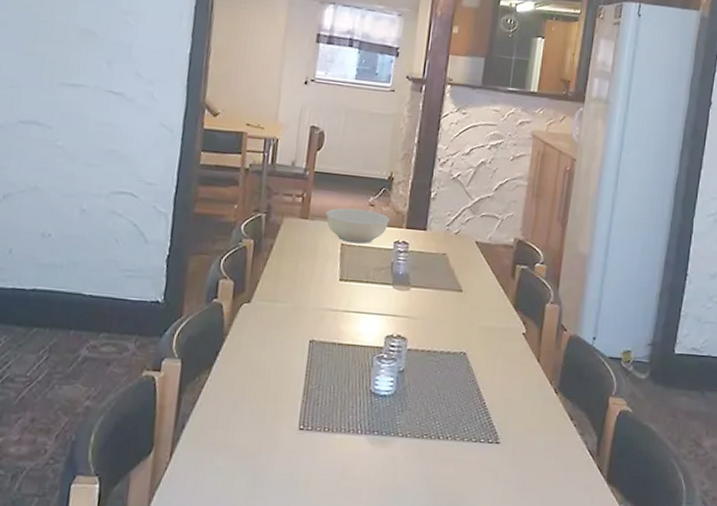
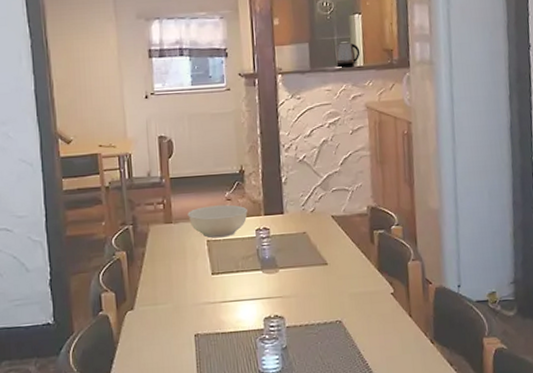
kettle: none [509,63,537,93] -> present [335,41,360,69]

